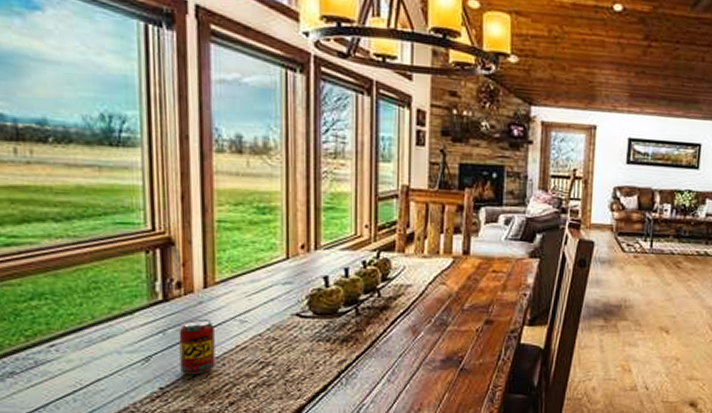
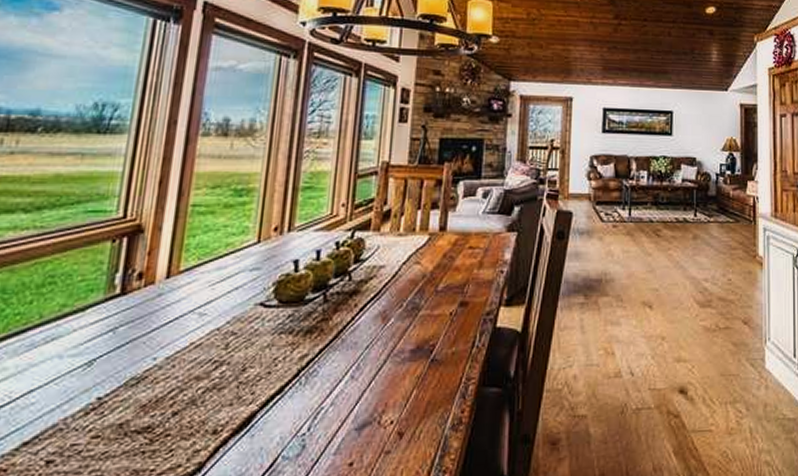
beverage can: present [179,319,216,375] -> none [124,314,170,381]

